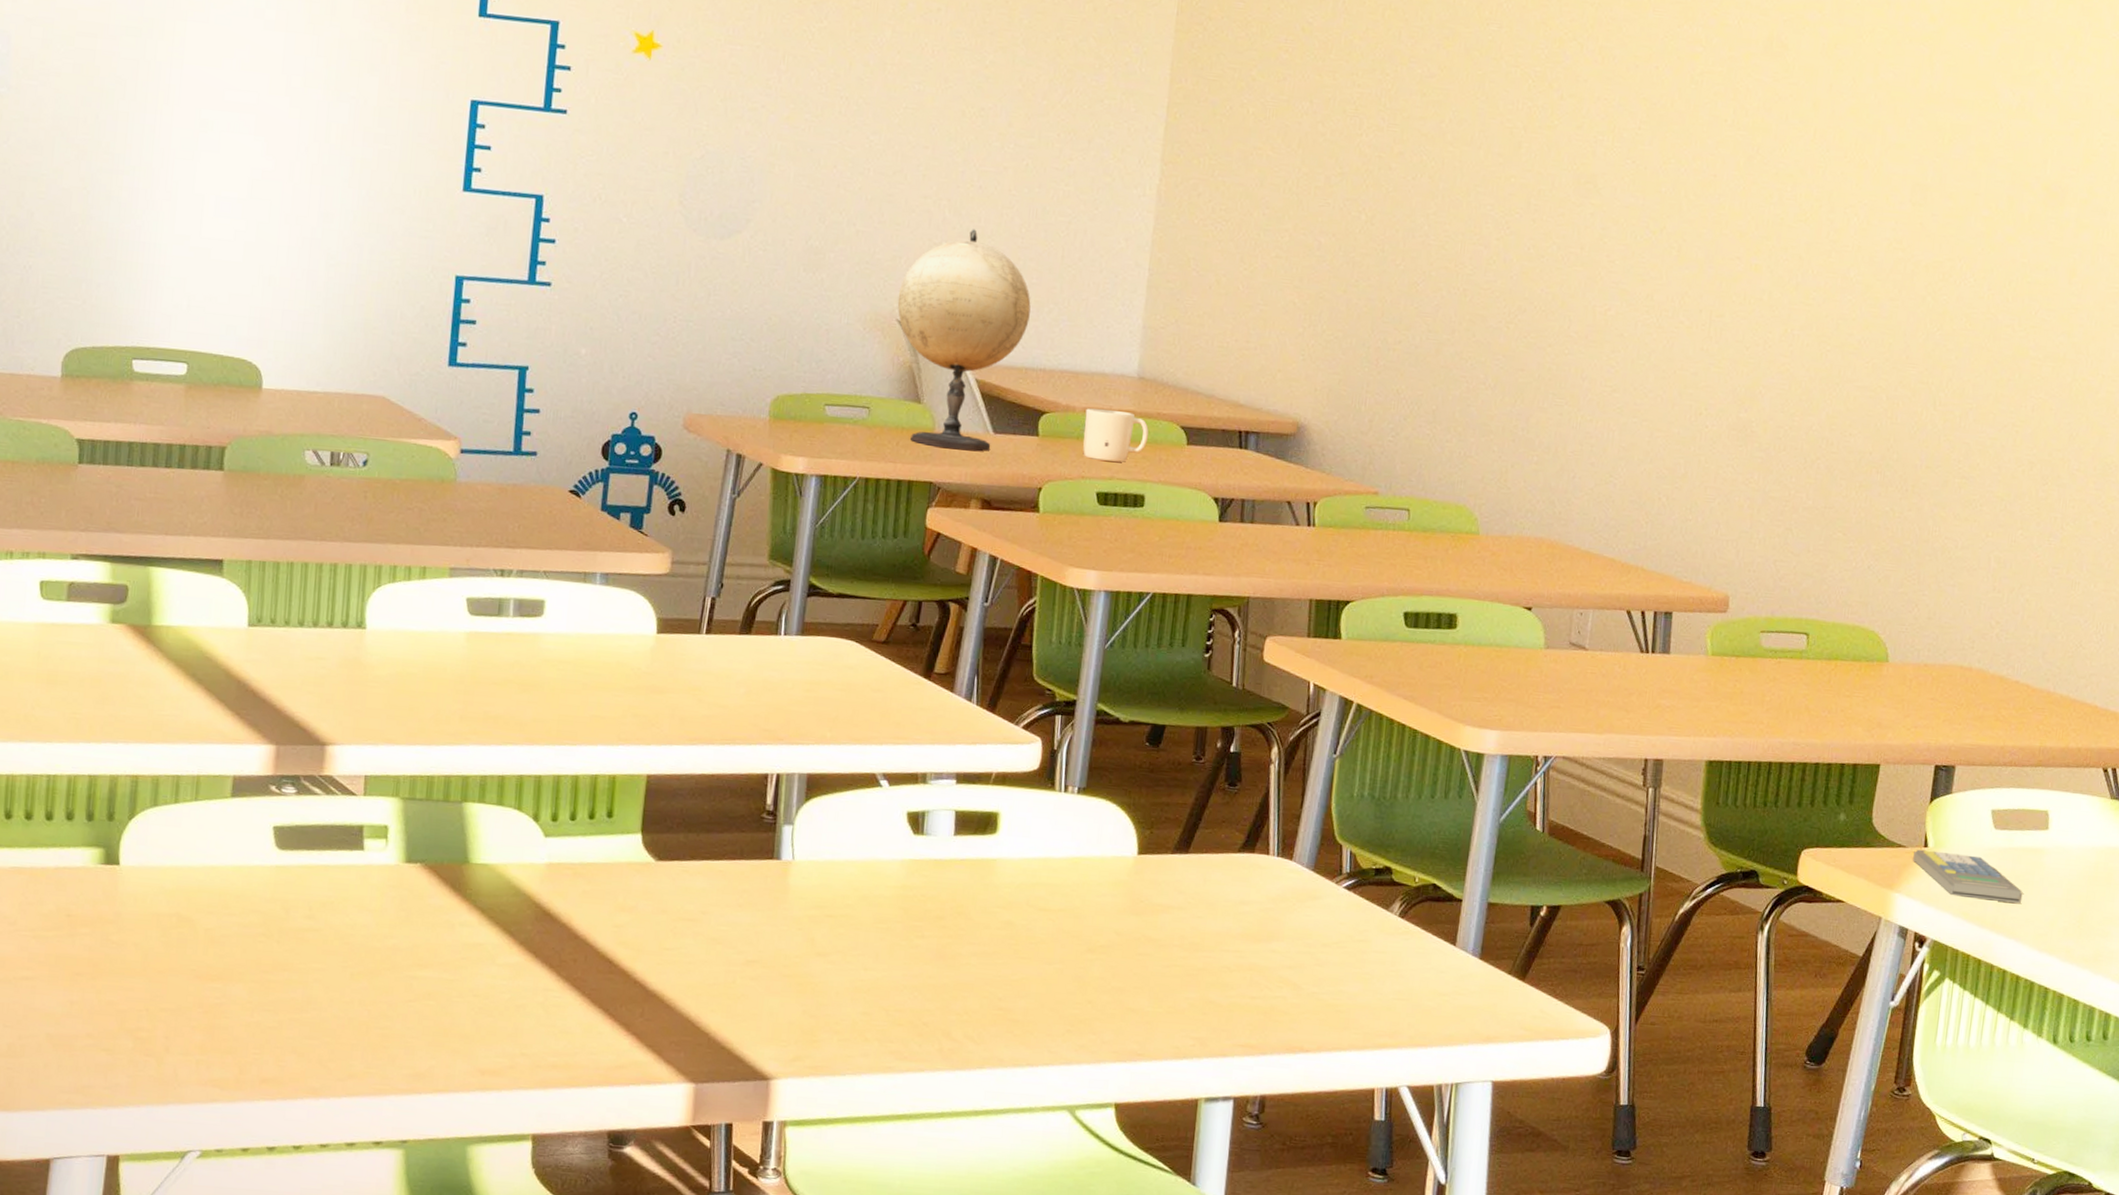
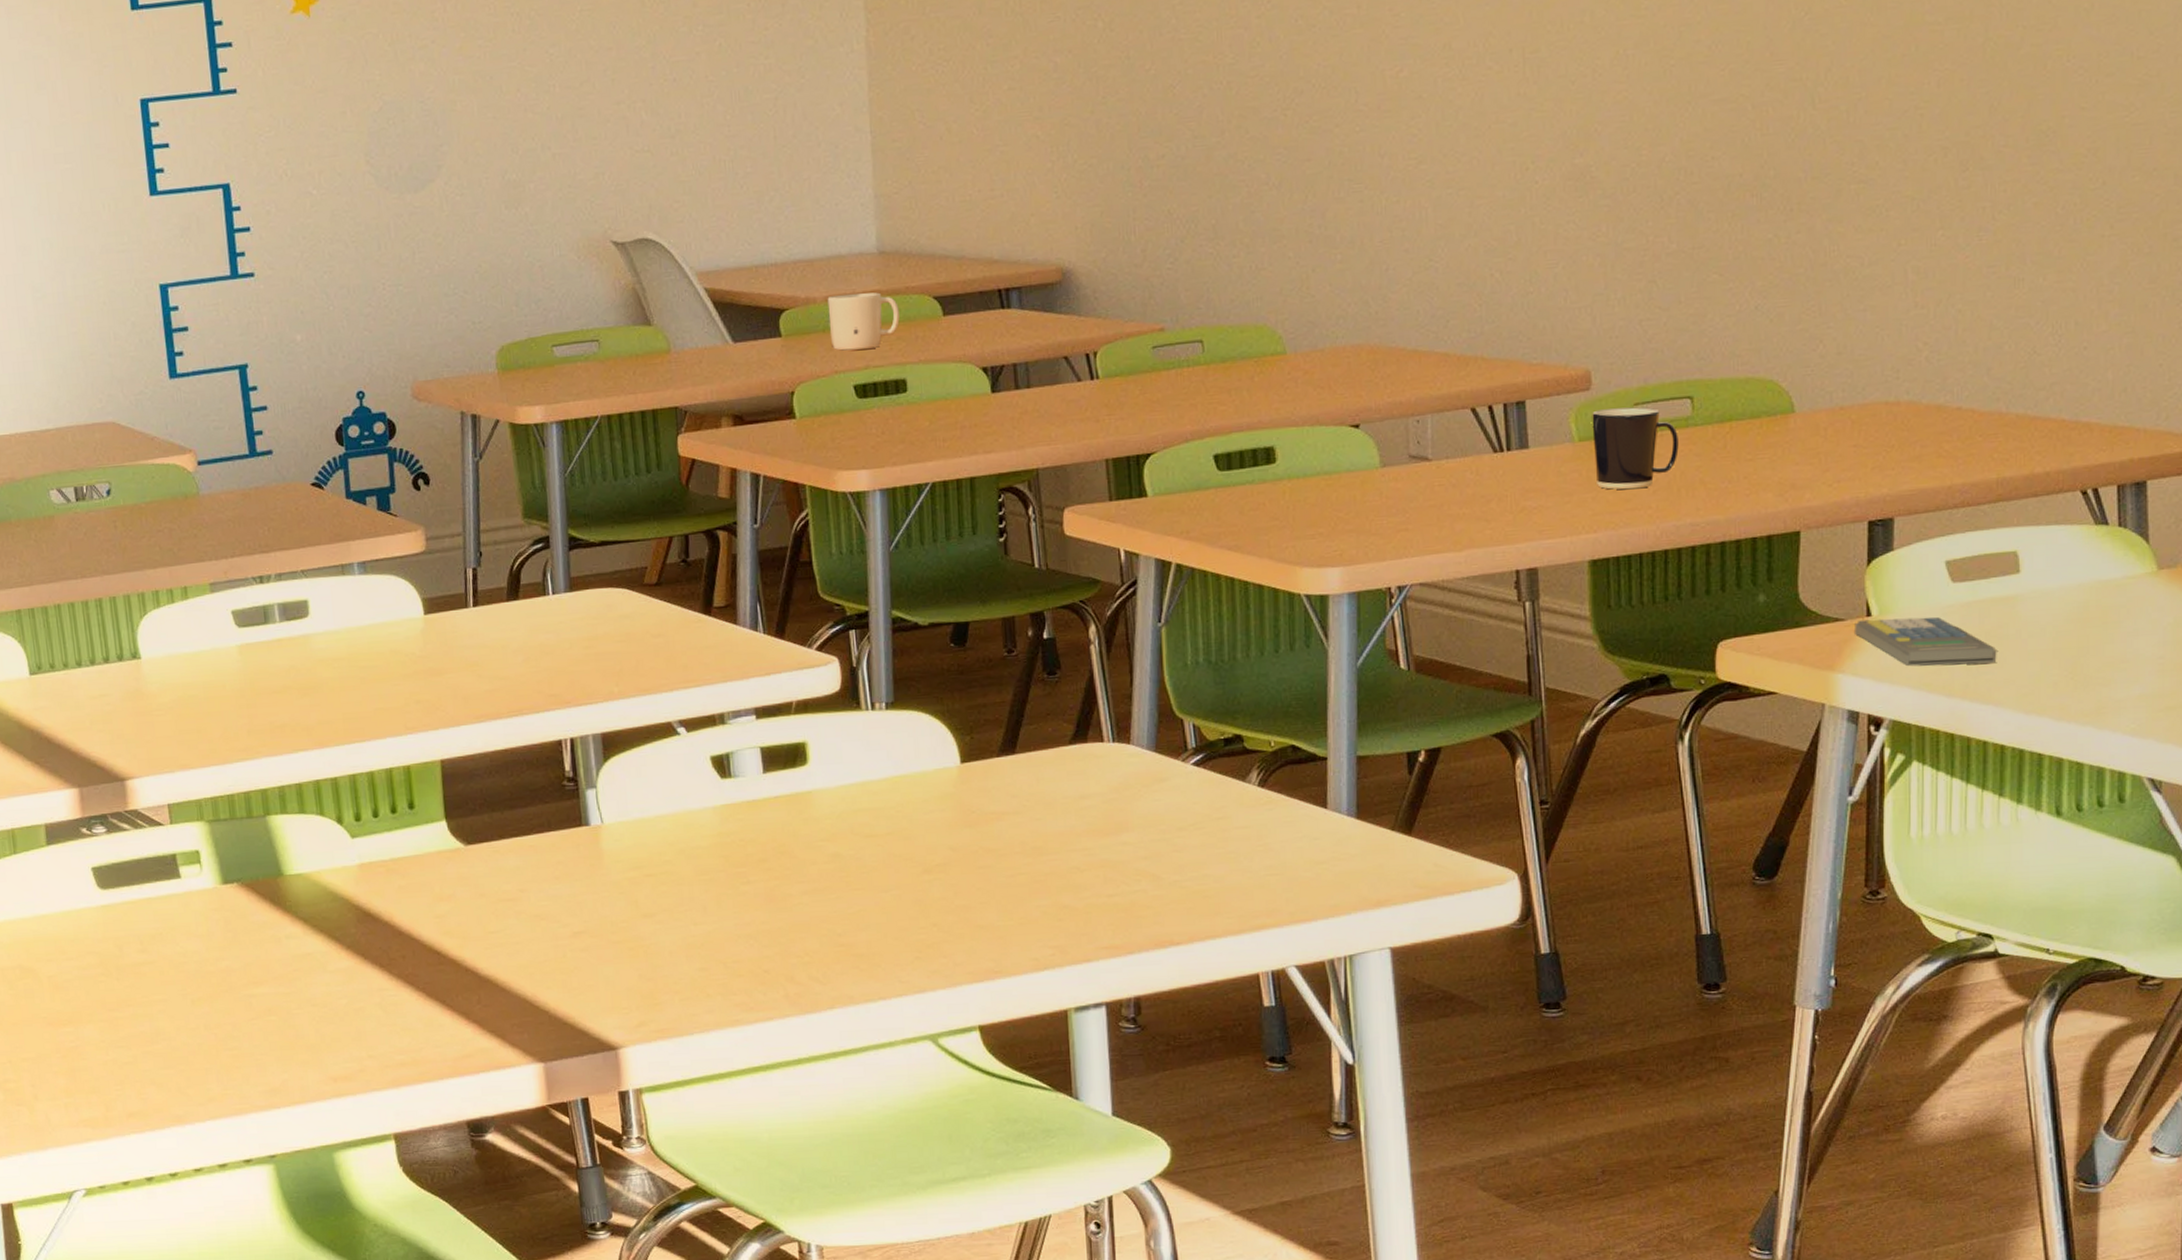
globe: present [897,229,1031,451] -> none [607,127,751,370]
mug: none [1721,631,1793,705] -> present [1592,407,1679,490]

